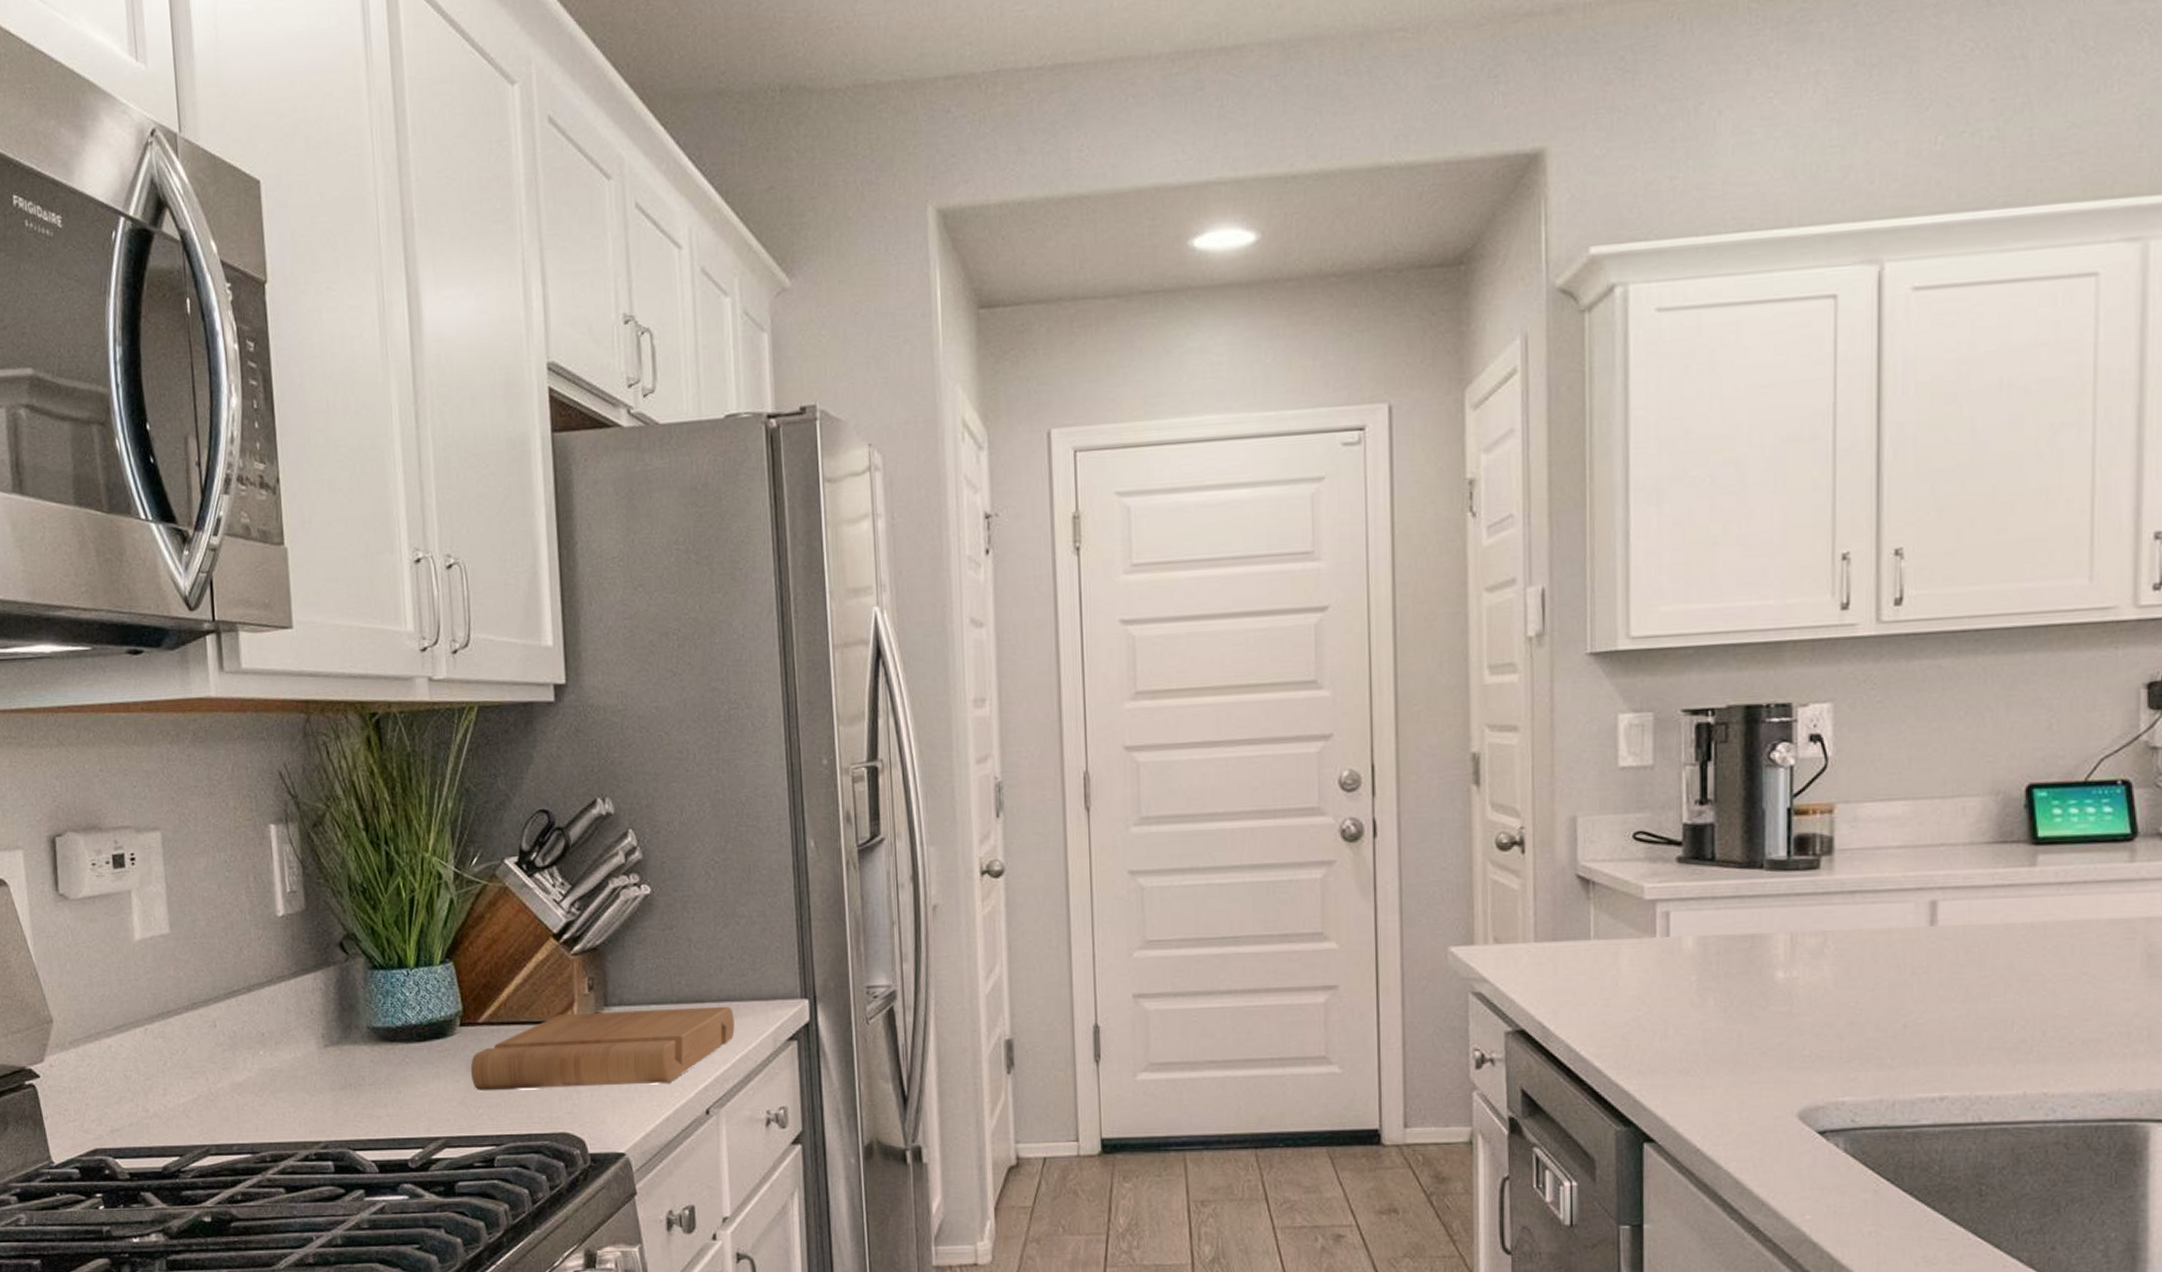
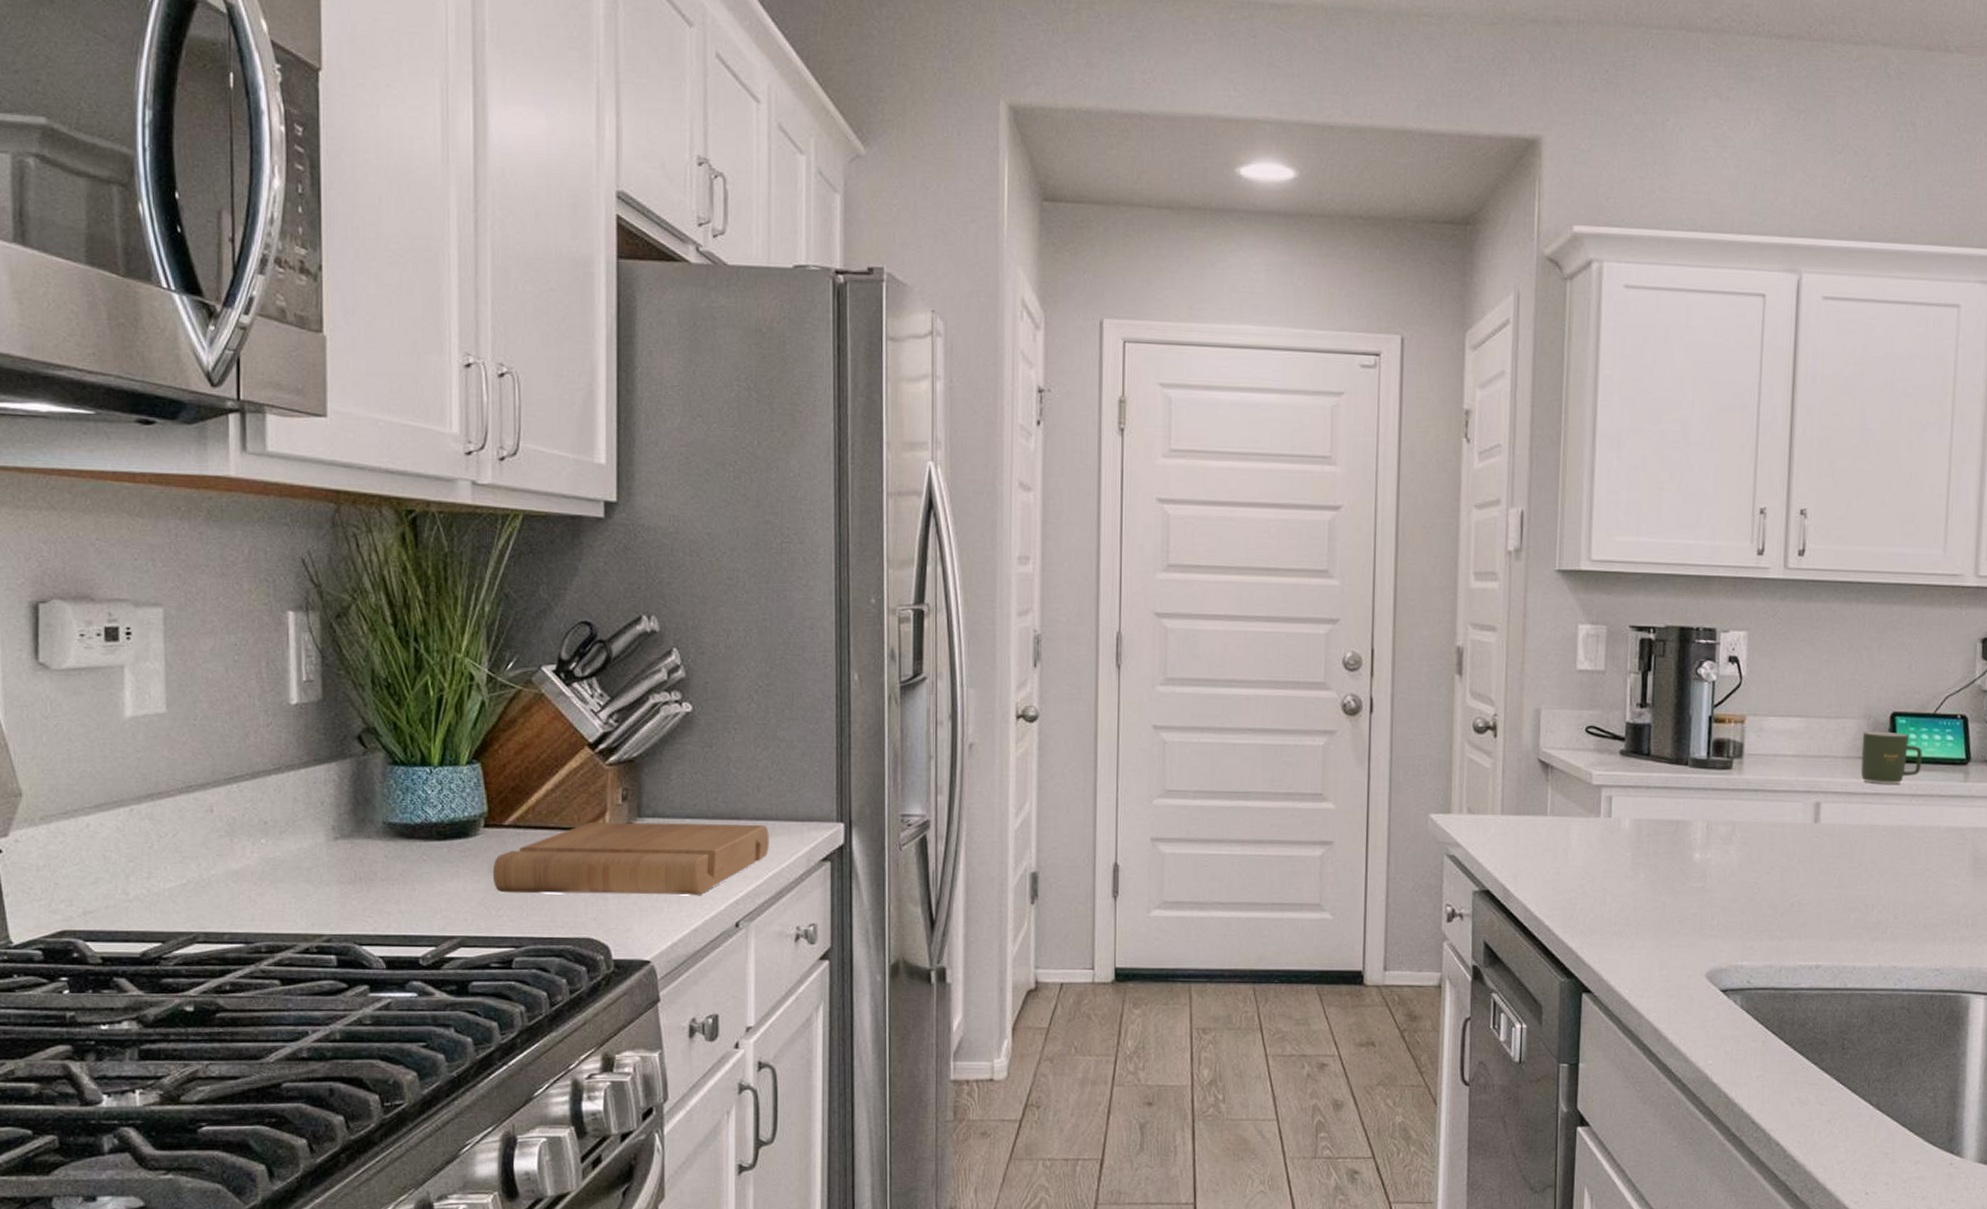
mug: none [1989,808,2071,873] -> present [1861,731,1922,784]

